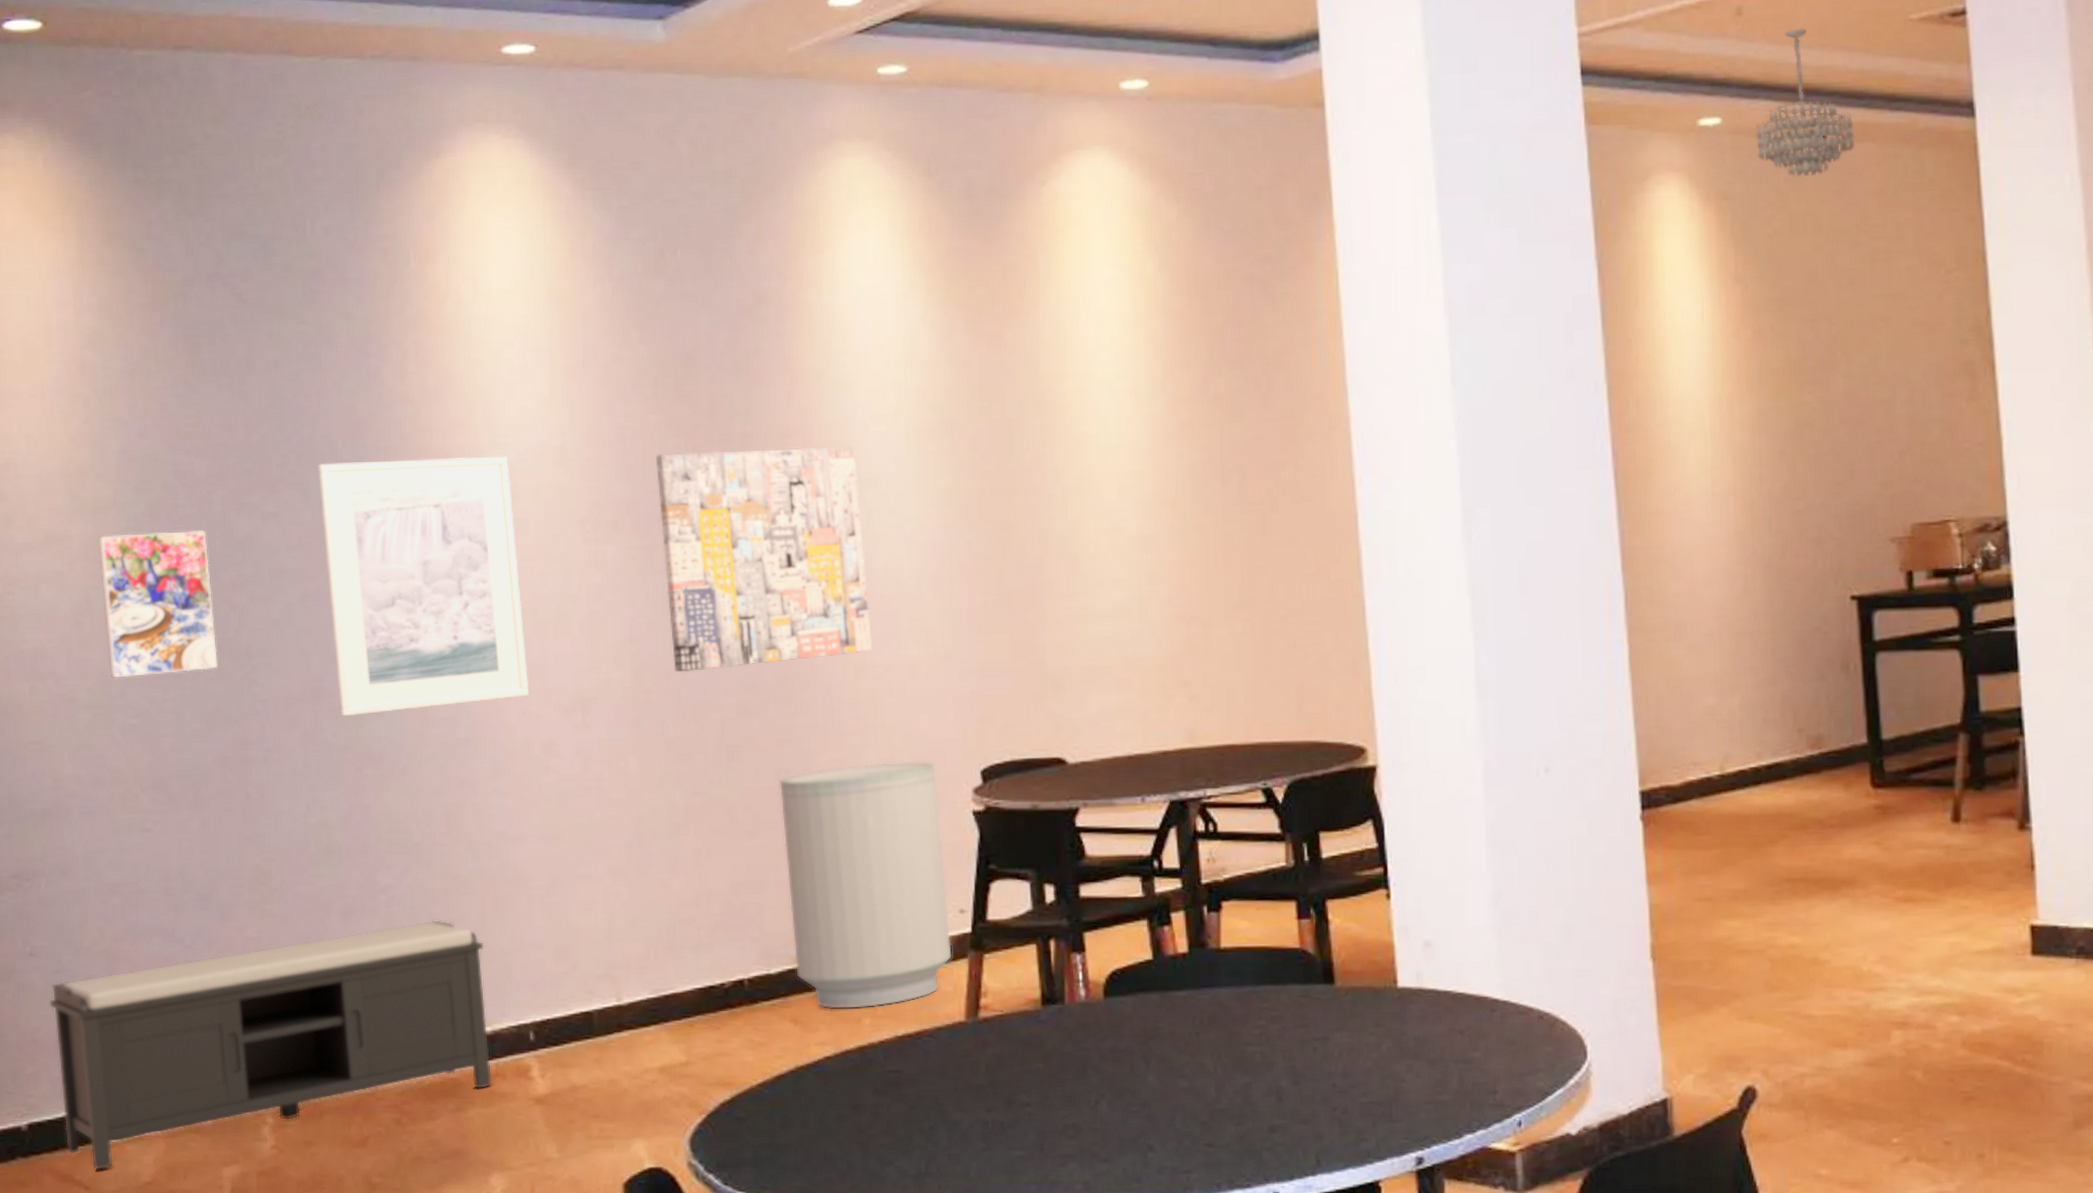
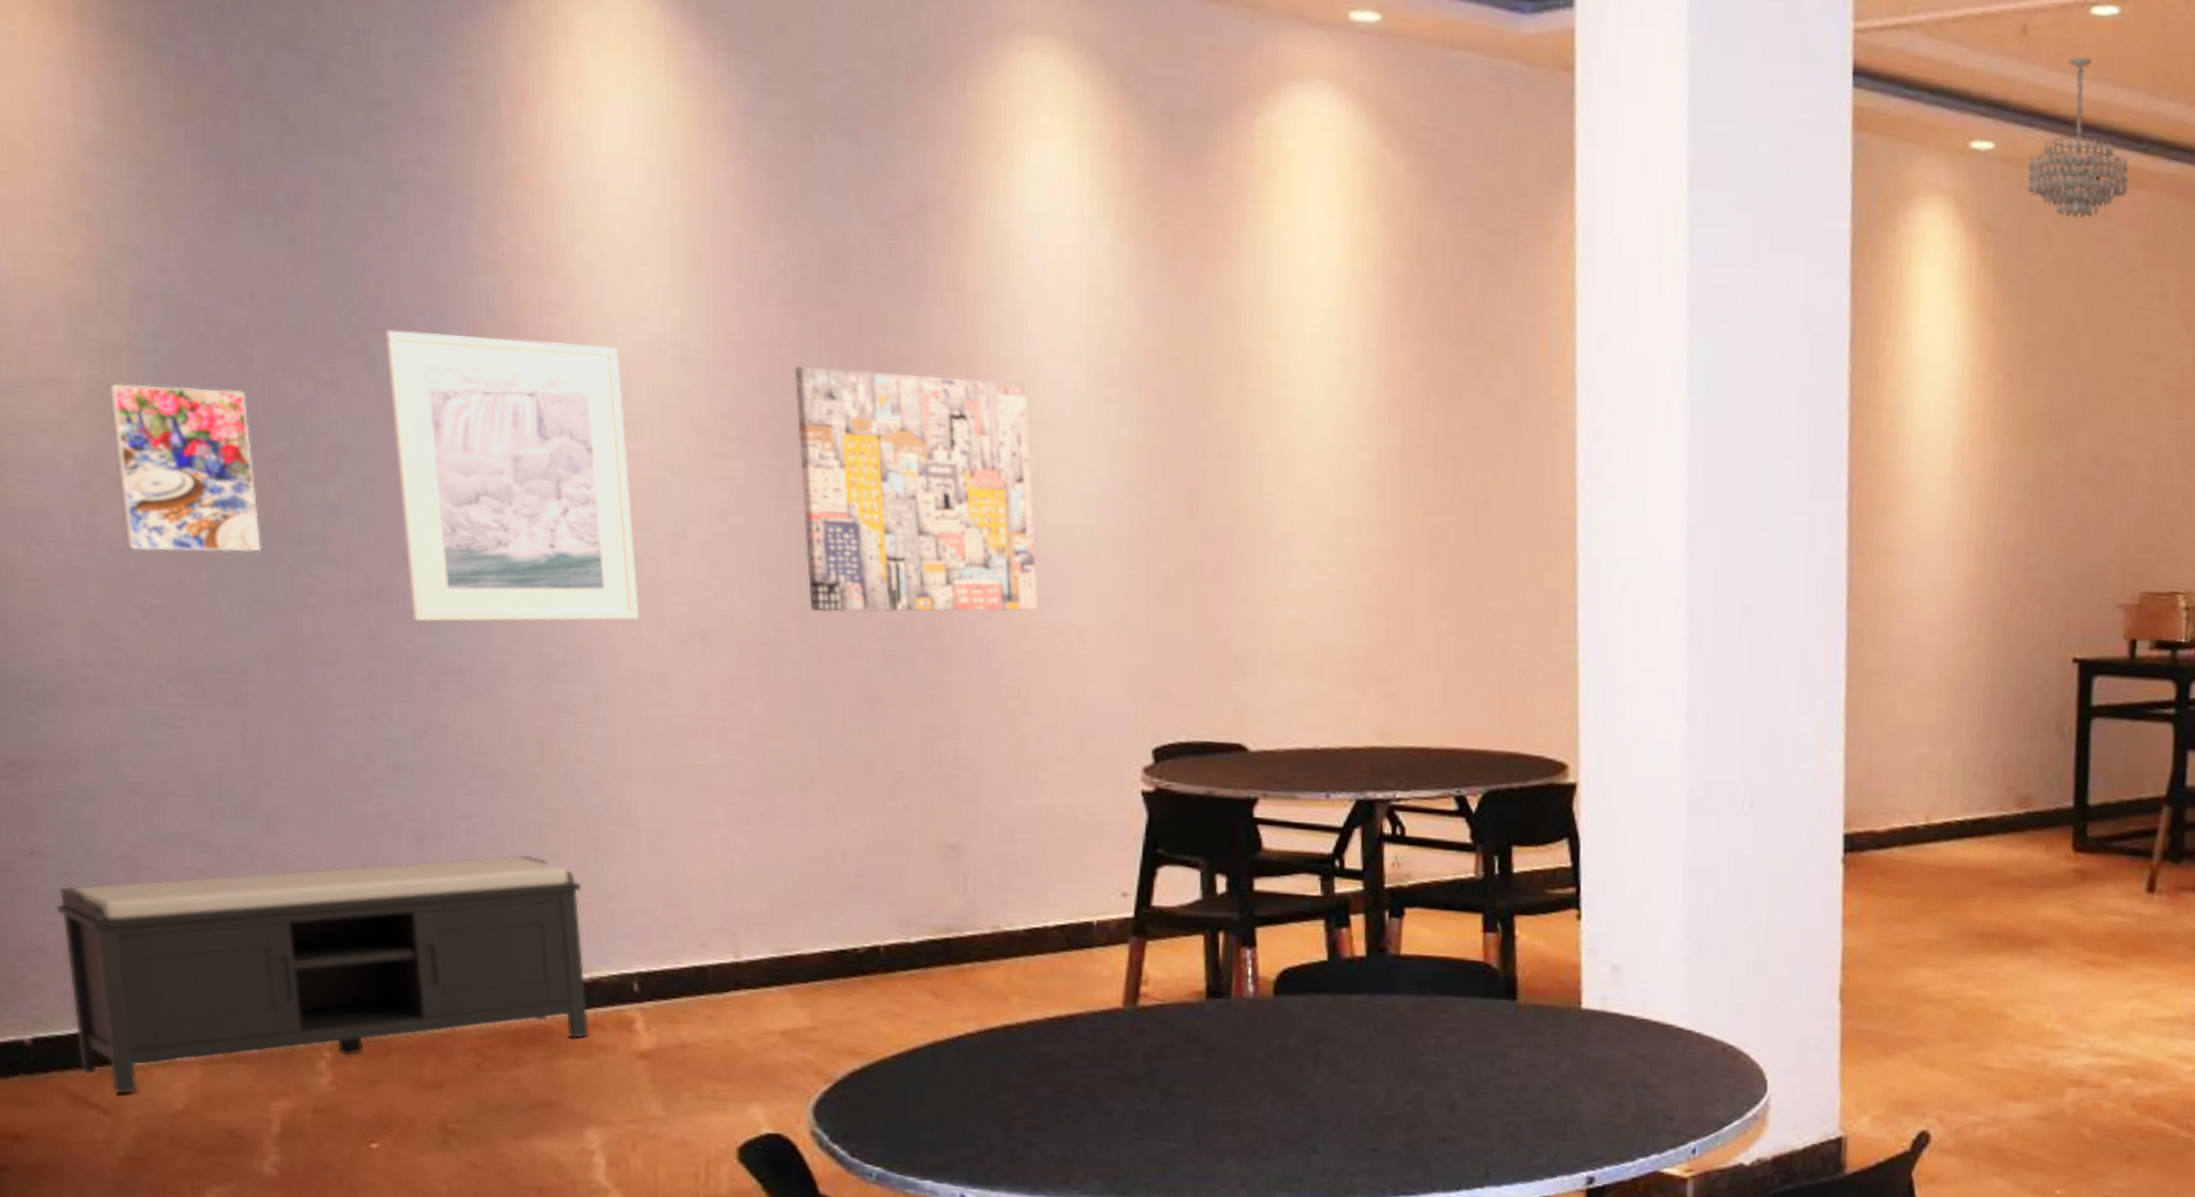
trash can: present [779,761,953,1010] -> none [926,731,1113,987]

